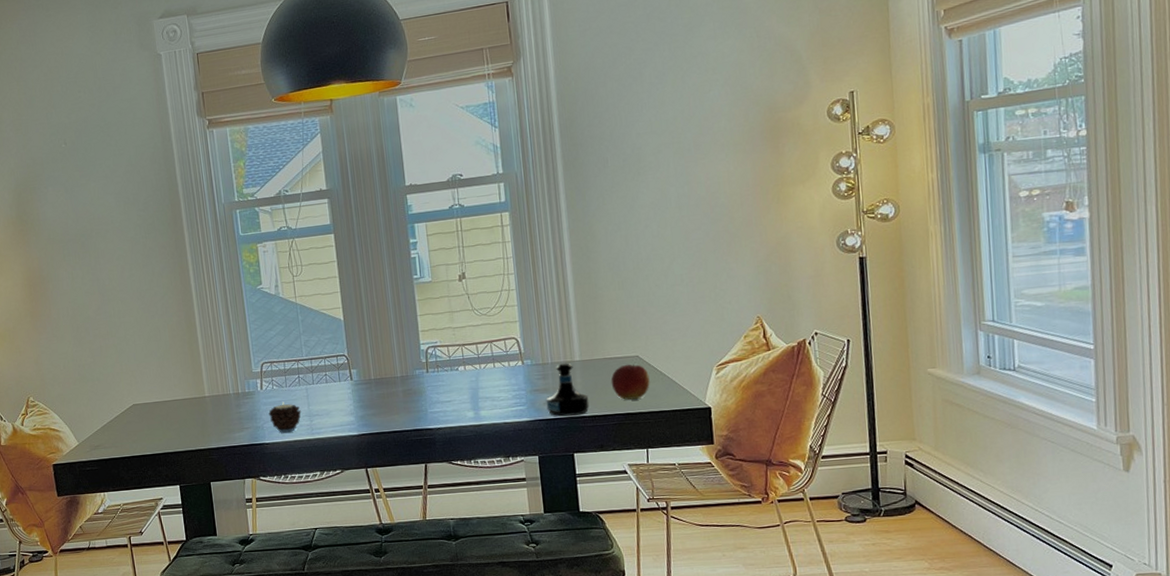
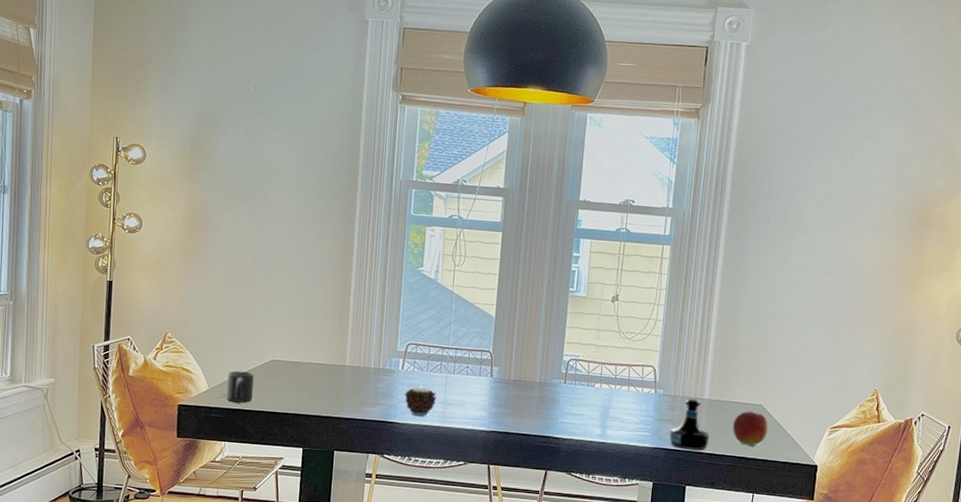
mug: none [93,420,122,452] -> present [226,370,254,403]

